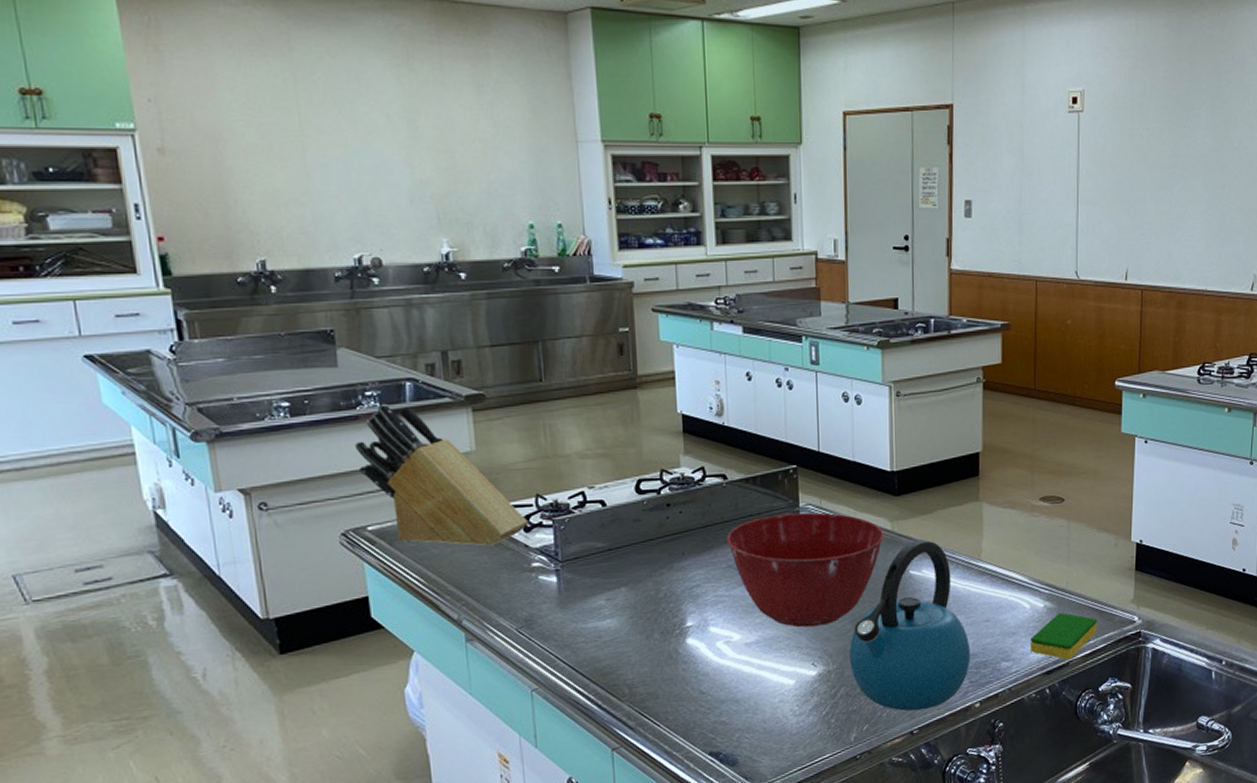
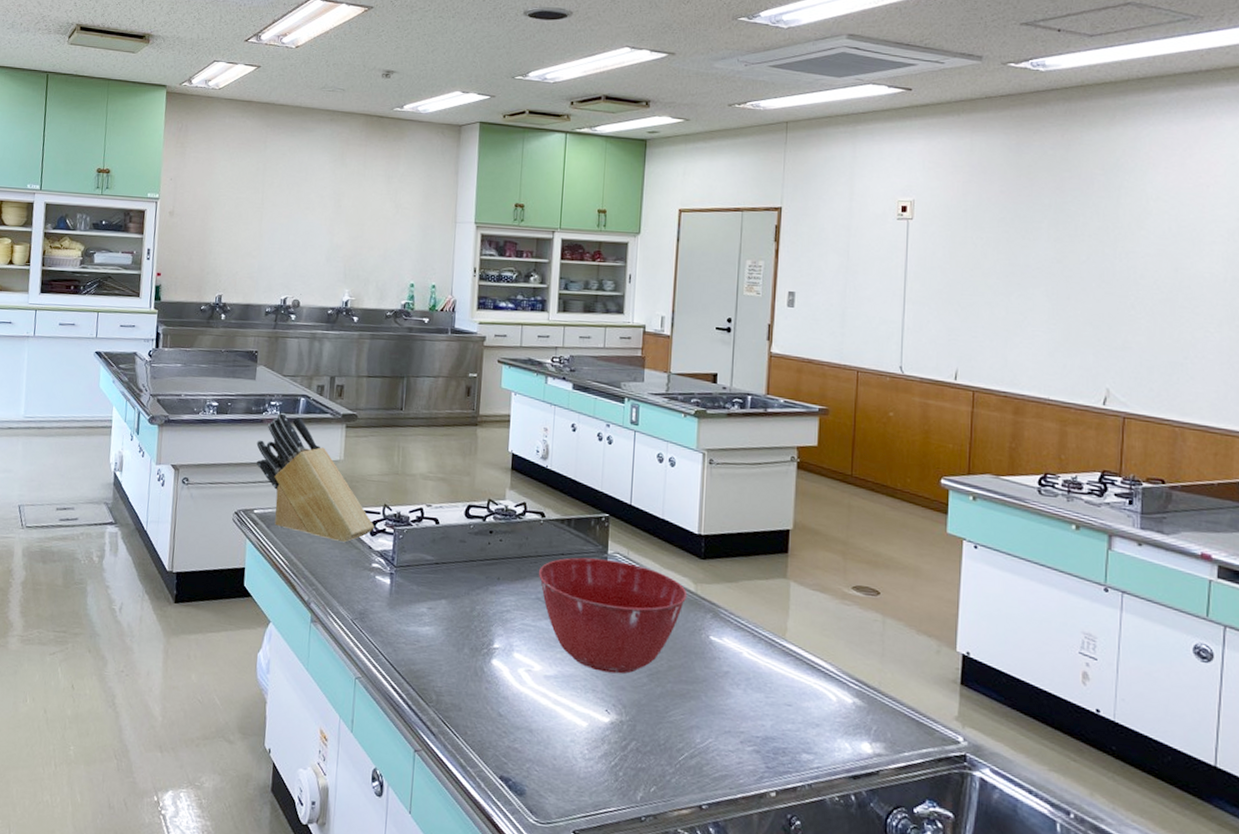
kettle: present [849,539,971,711] -> none [642,605,769,786]
dish sponge: present [1029,613,1097,660] -> none [834,713,914,768]

